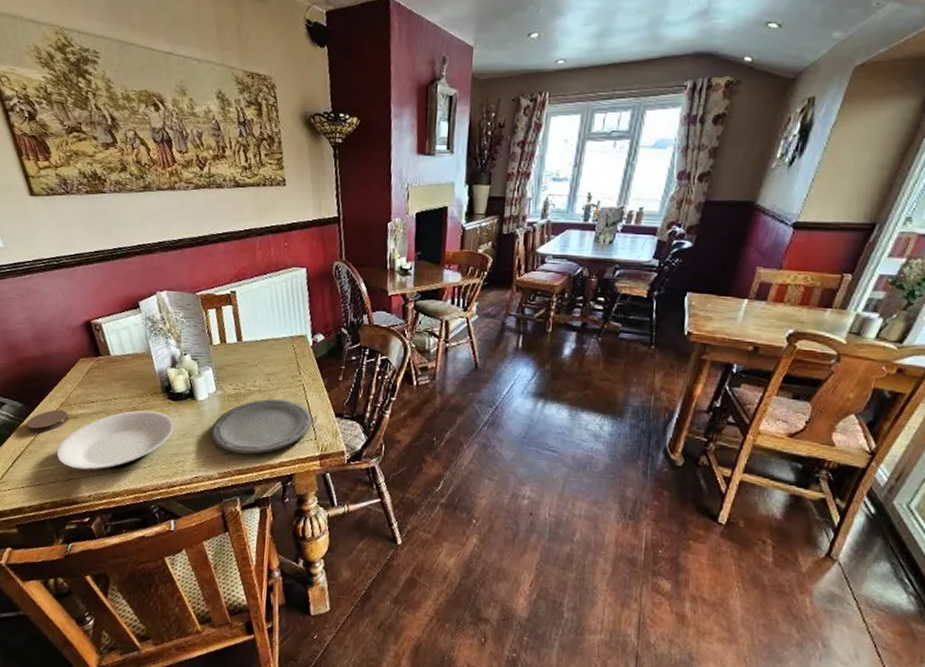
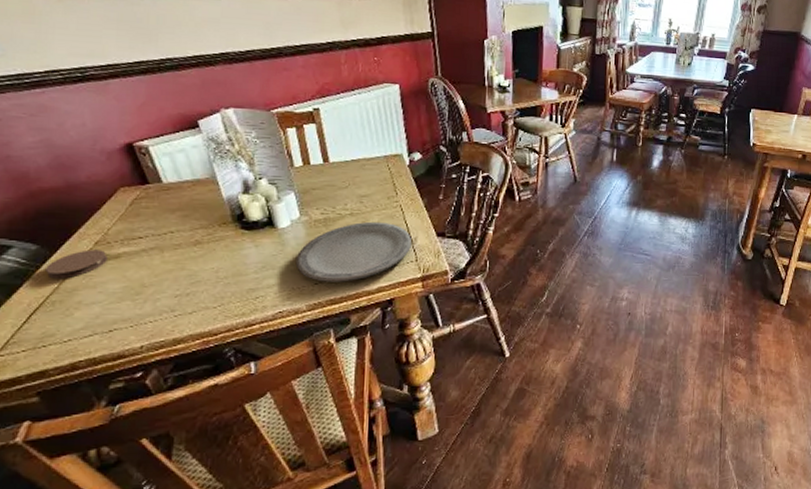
plate: present [57,410,174,470] -> none [93,243,250,317]

